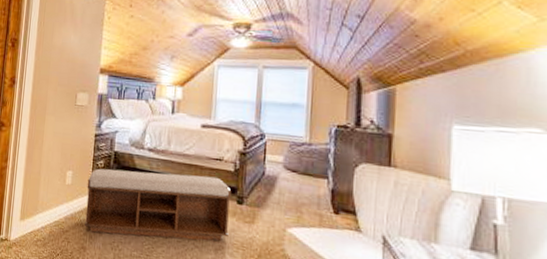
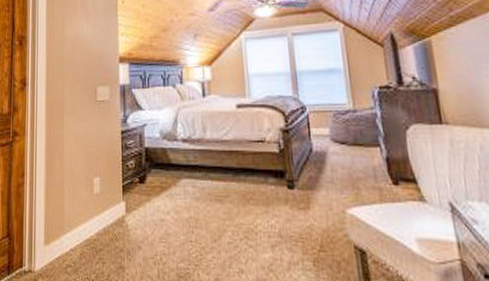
bench: present [83,168,232,242] -> none [118,161,284,247]

